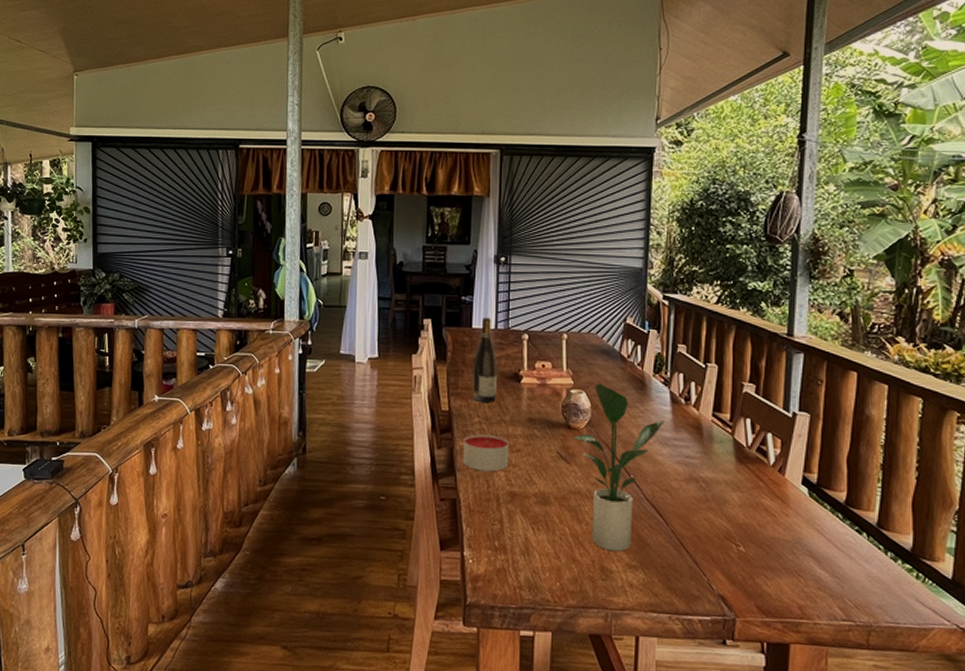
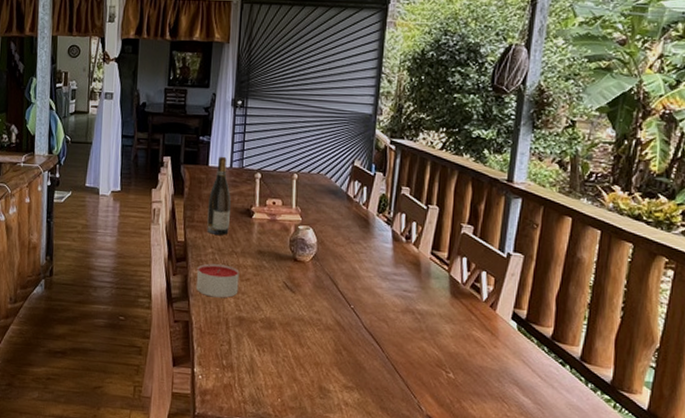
potted plant: present [571,383,665,552] -> none [297,220,386,374]

